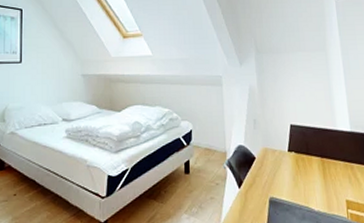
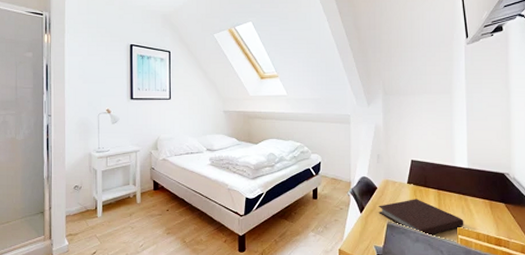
notebook: none [258,169,353,213] -> present [378,199,464,237]

